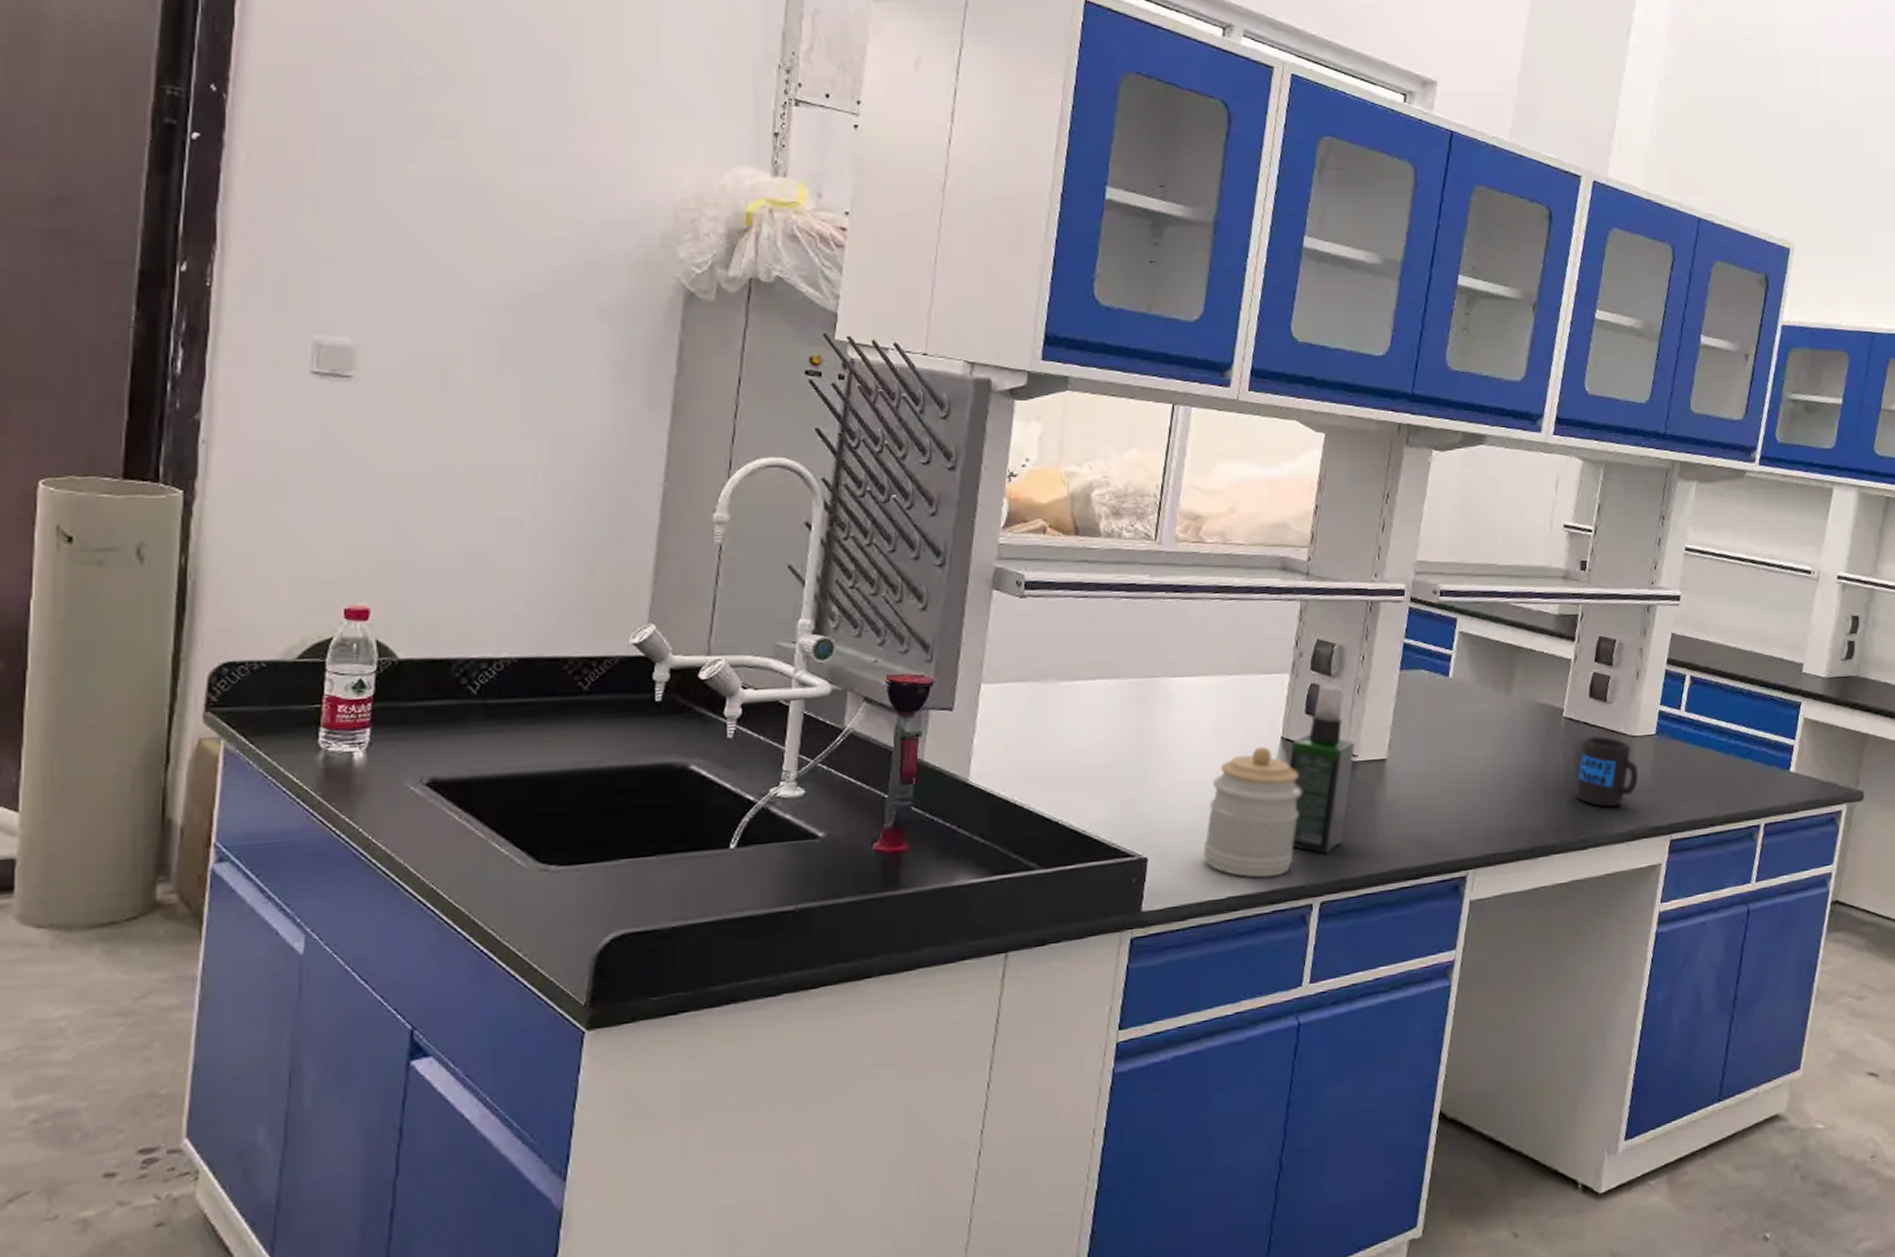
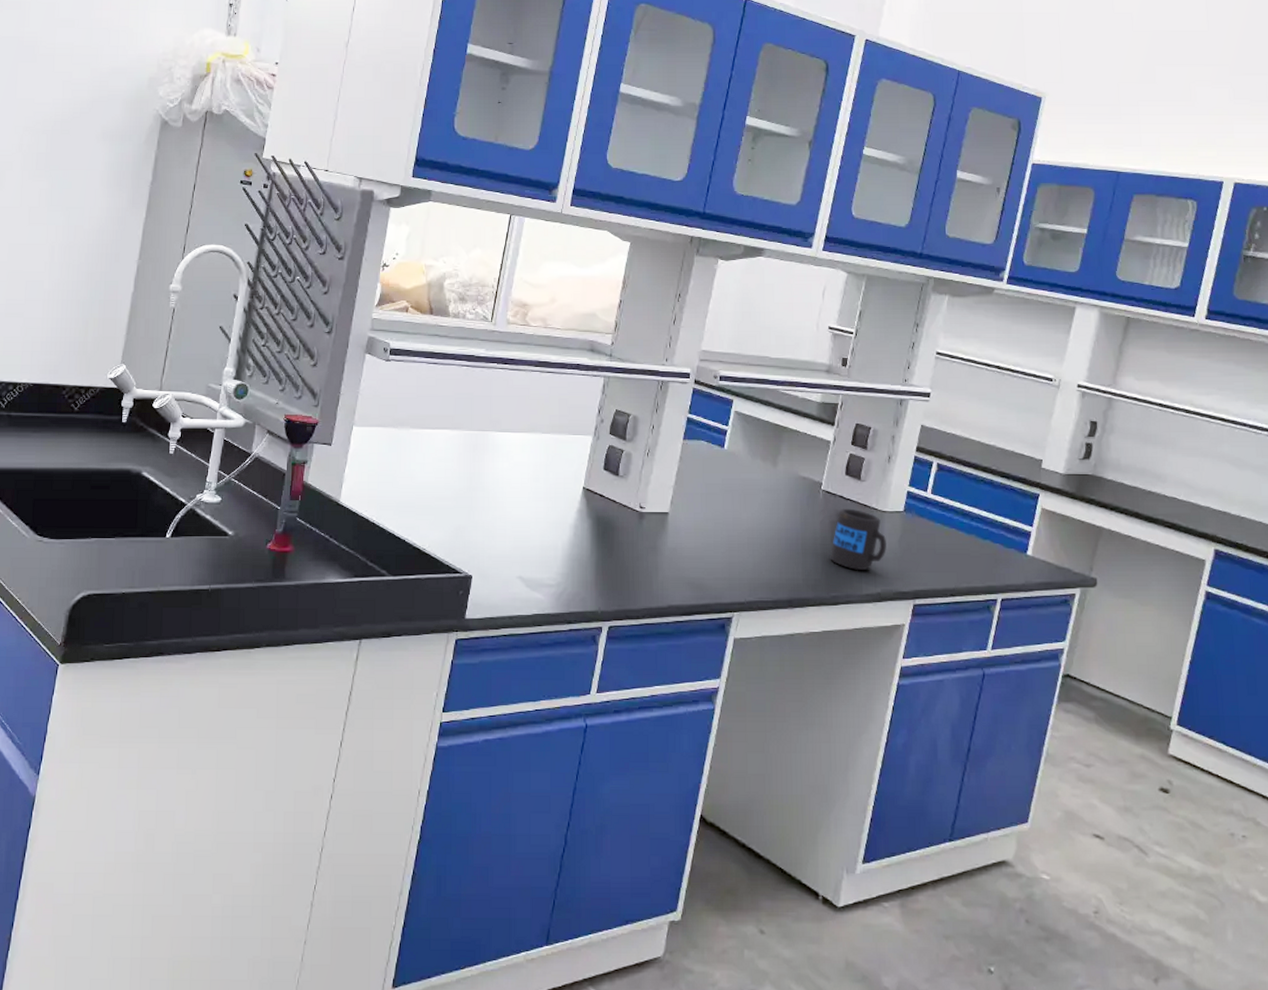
jar: present [1203,746,1302,878] -> none [516,493,598,601]
spray bottle: present [1288,684,1355,854] -> none [587,446,643,587]

